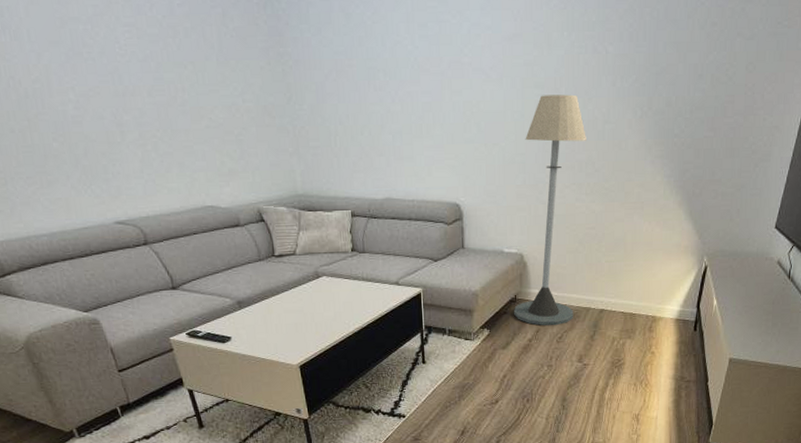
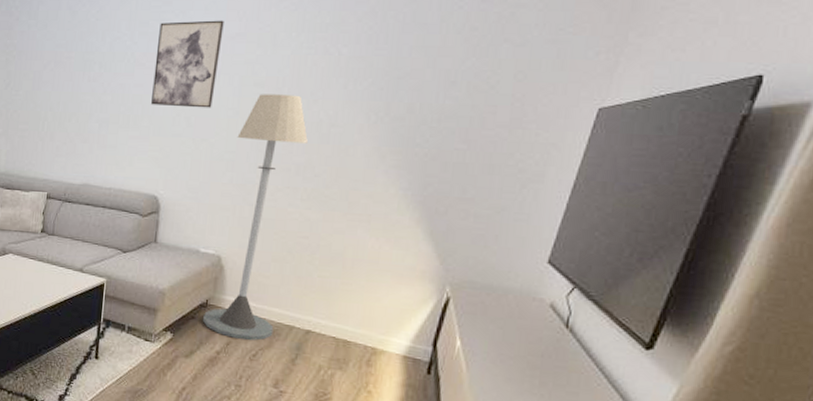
wall art: none [439,20,501,113] -> present [151,20,224,108]

